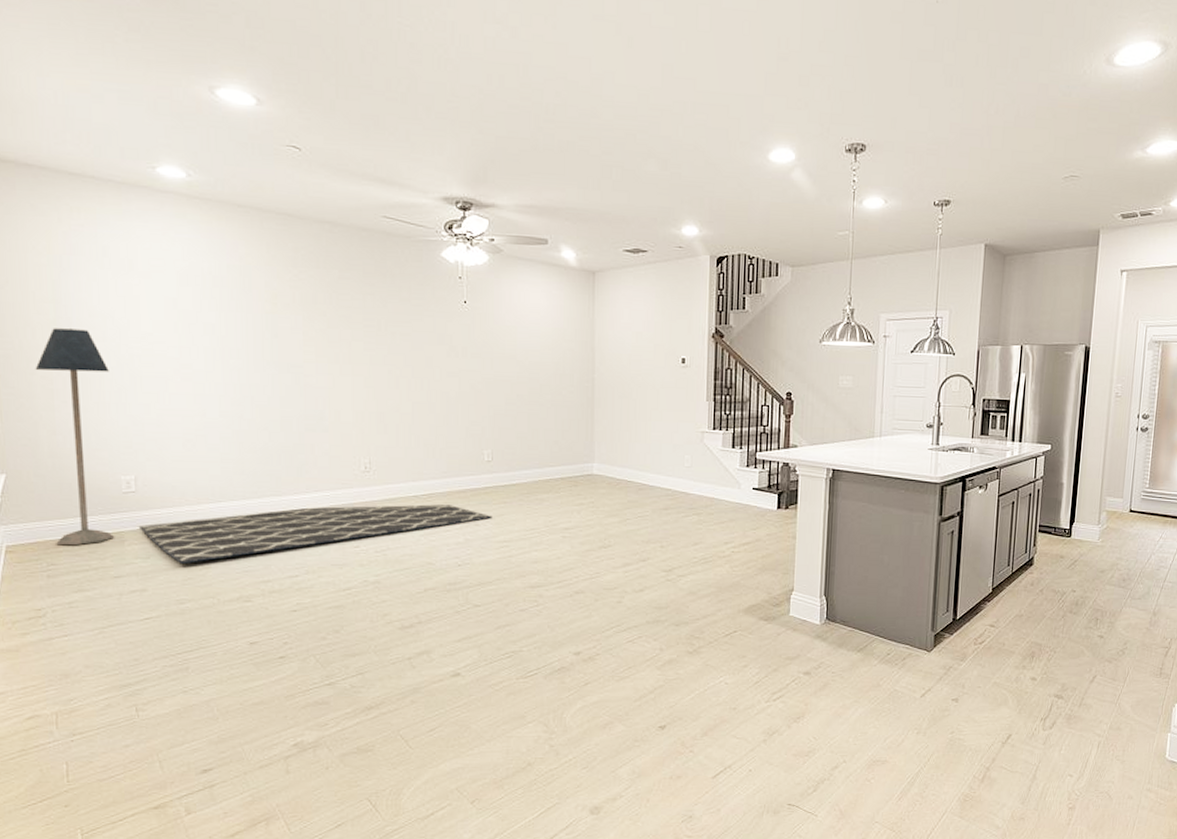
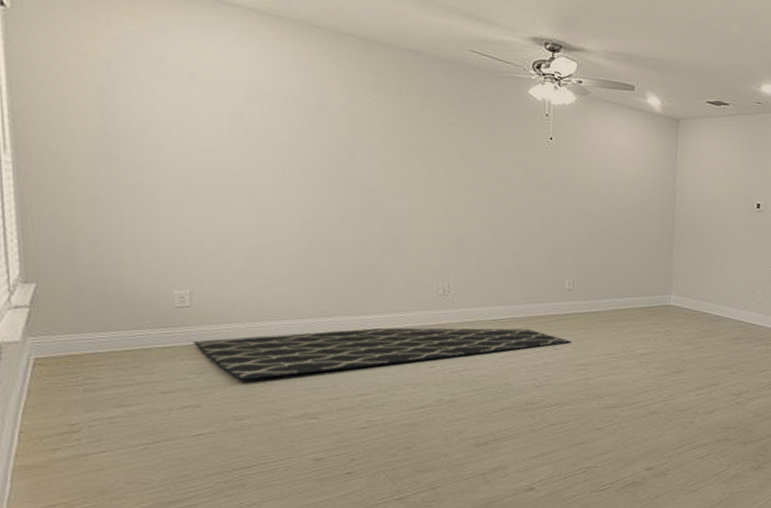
floor lamp: present [35,327,114,545] -> none [74,134,163,359]

